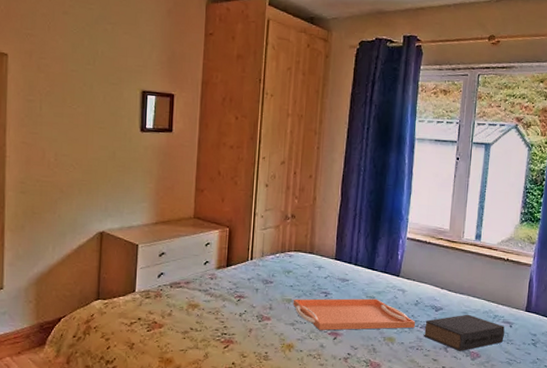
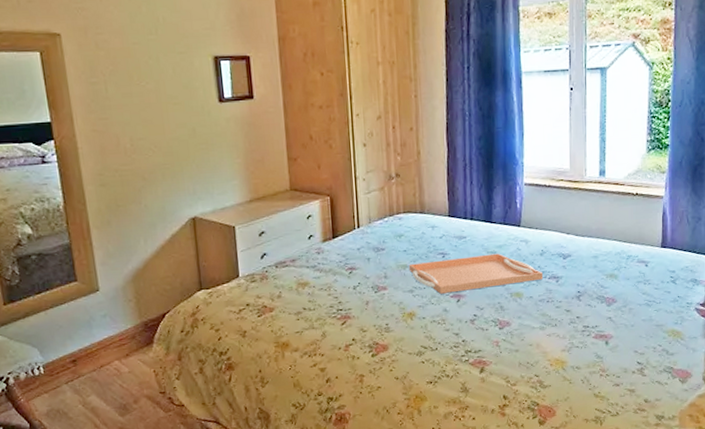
book: present [423,314,505,351] -> none [553,258,640,299]

